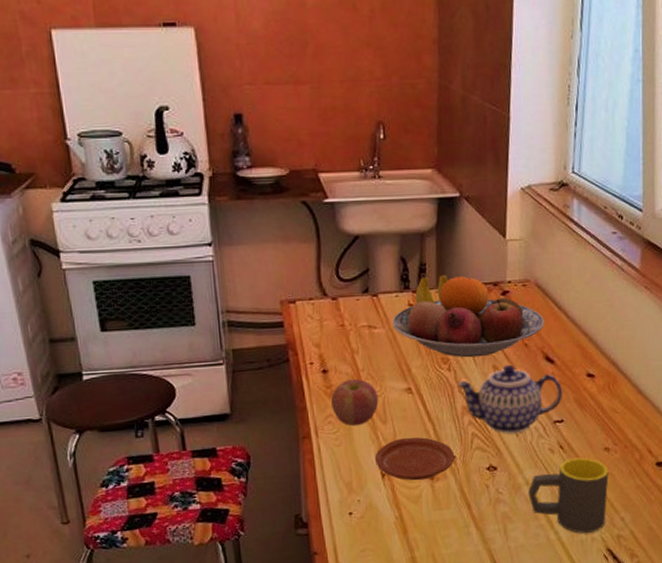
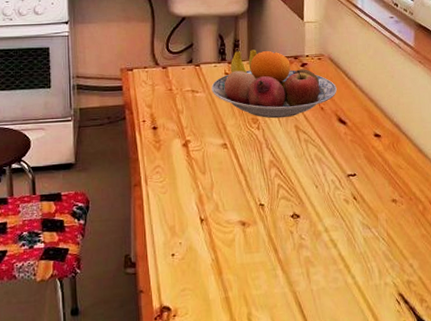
apple: present [330,379,379,426] -> none [158,135,199,175]
plate: present [375,437,455,481] -> none [195,187,263,226]
teapot: present [458,364,562,434] -> none [266,125,354,185]
mug: present [528,457,609,533] -> none [327,207,397,278]

